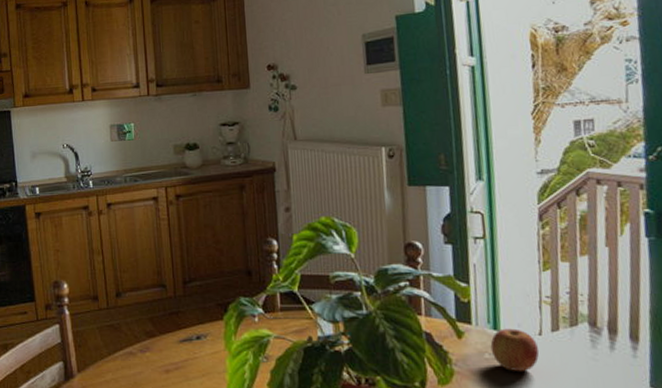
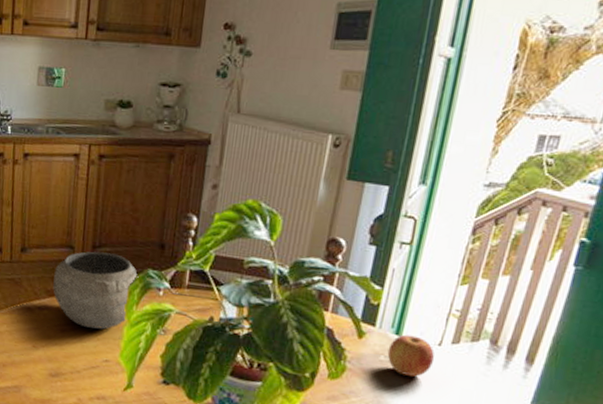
bowl: none [151,287,241,366] -> present [53,251,145,329]

